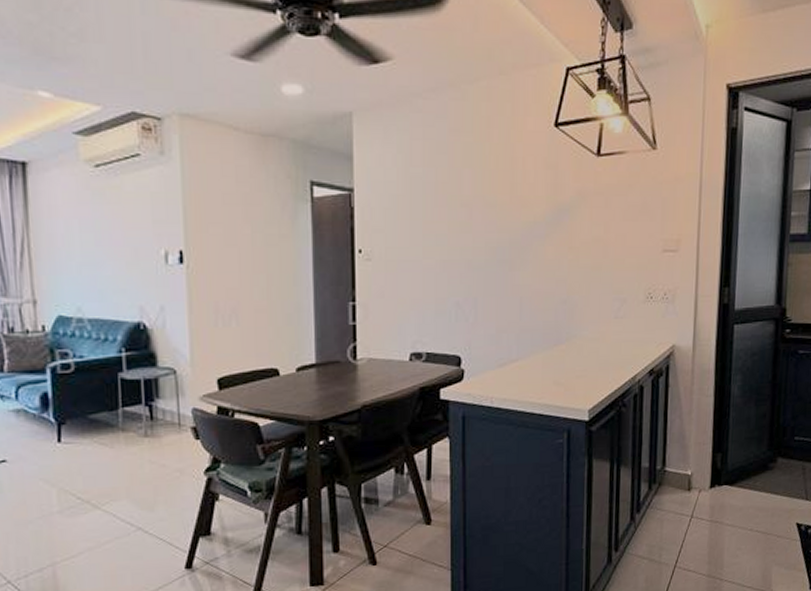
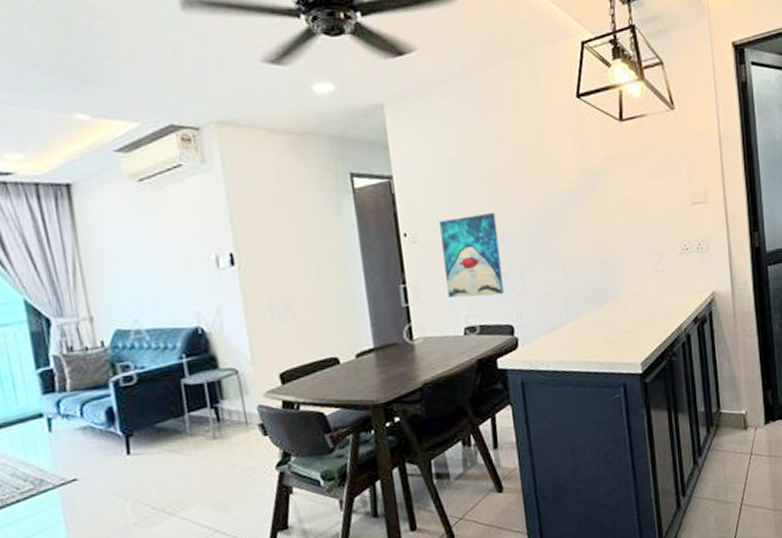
wall art: none [397,237,455,324] -> present [439,212,504,298]

